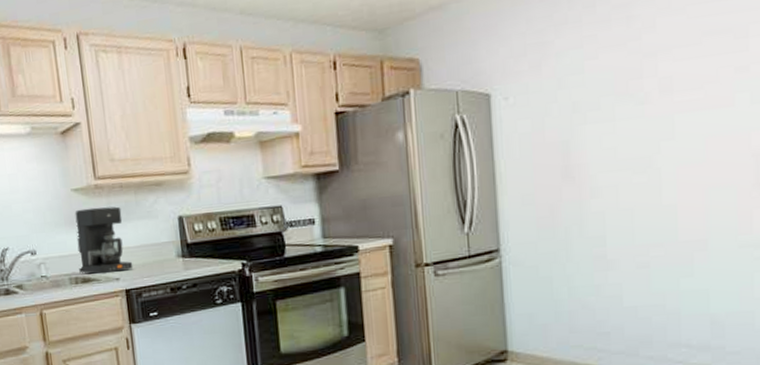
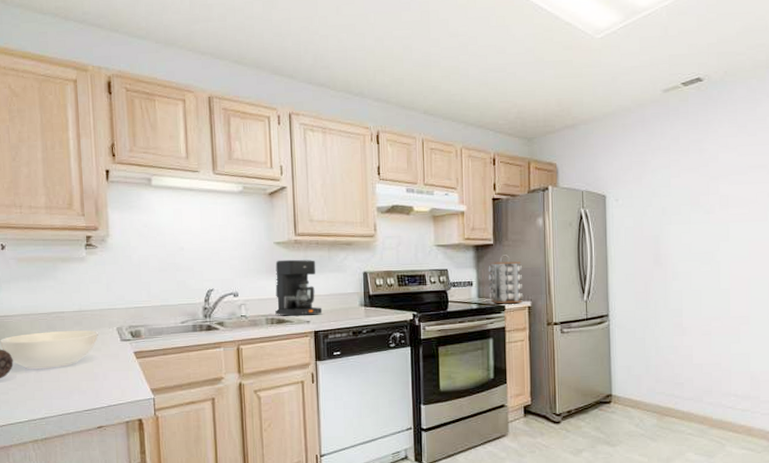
spice rack: none [334,182,382,245] -> present [488,255,524,304]

